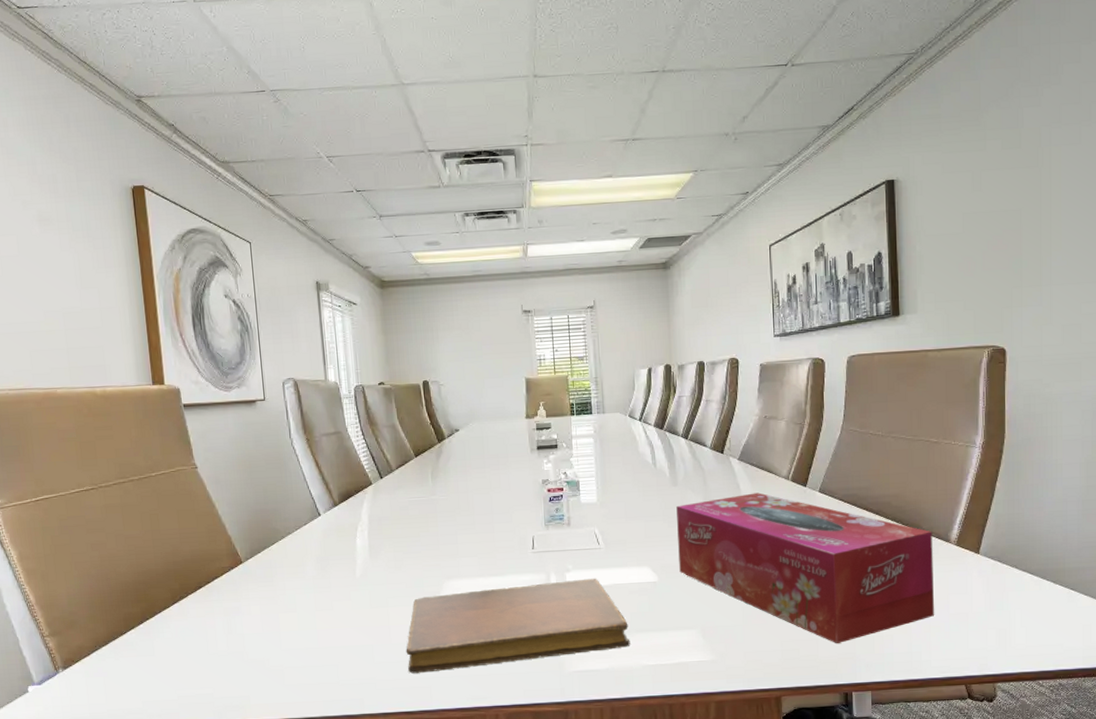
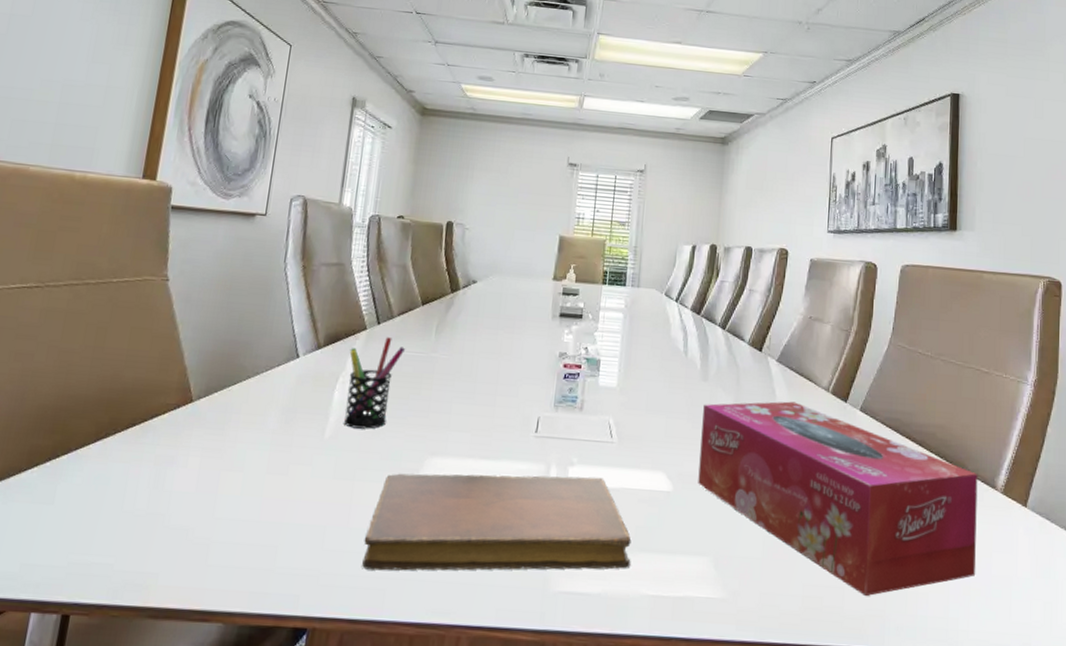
pen holder: none [362,488,409,566] -> present [343,337,406,429]

